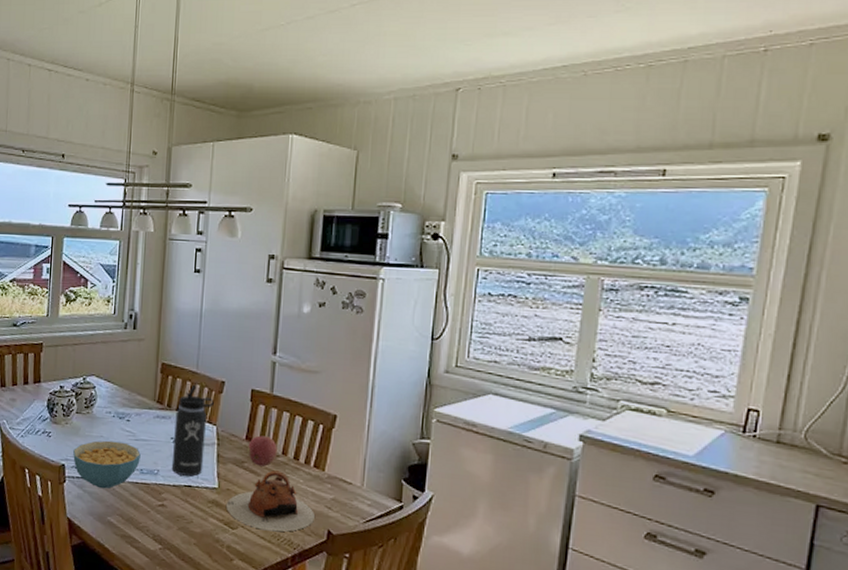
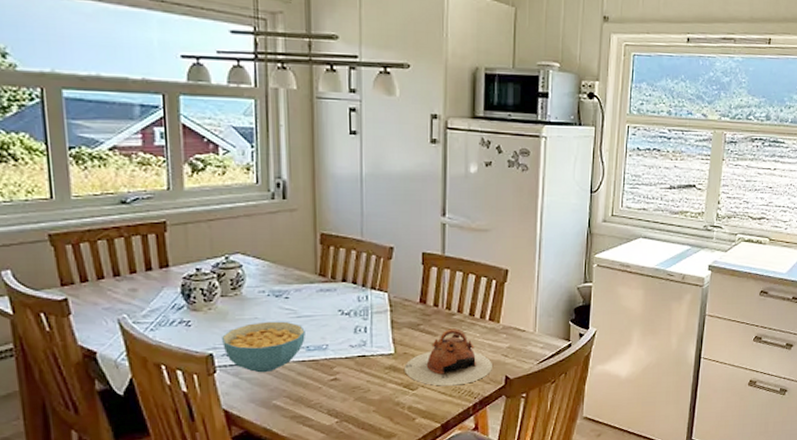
thermos bottle: present [171,384,215,477] -> none [341,253,384,346]
fruit: present [248,435,277,467] -> none [423,297,452,326]

